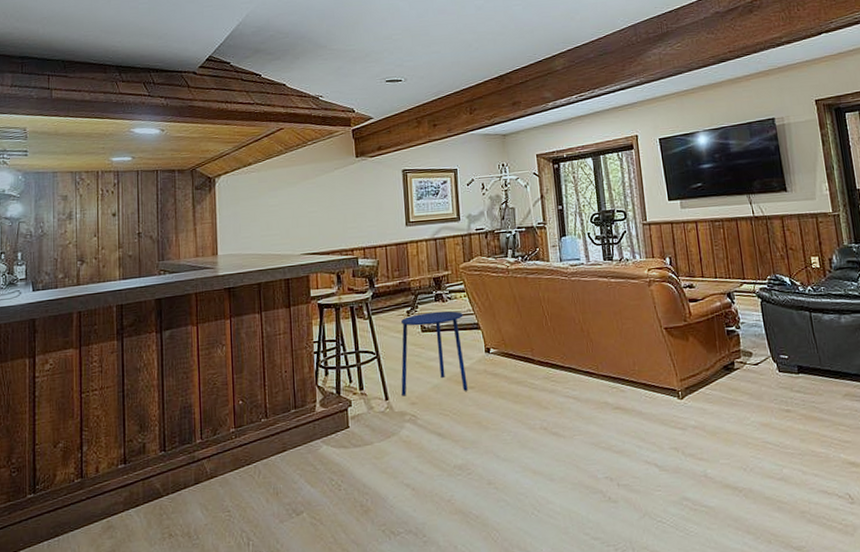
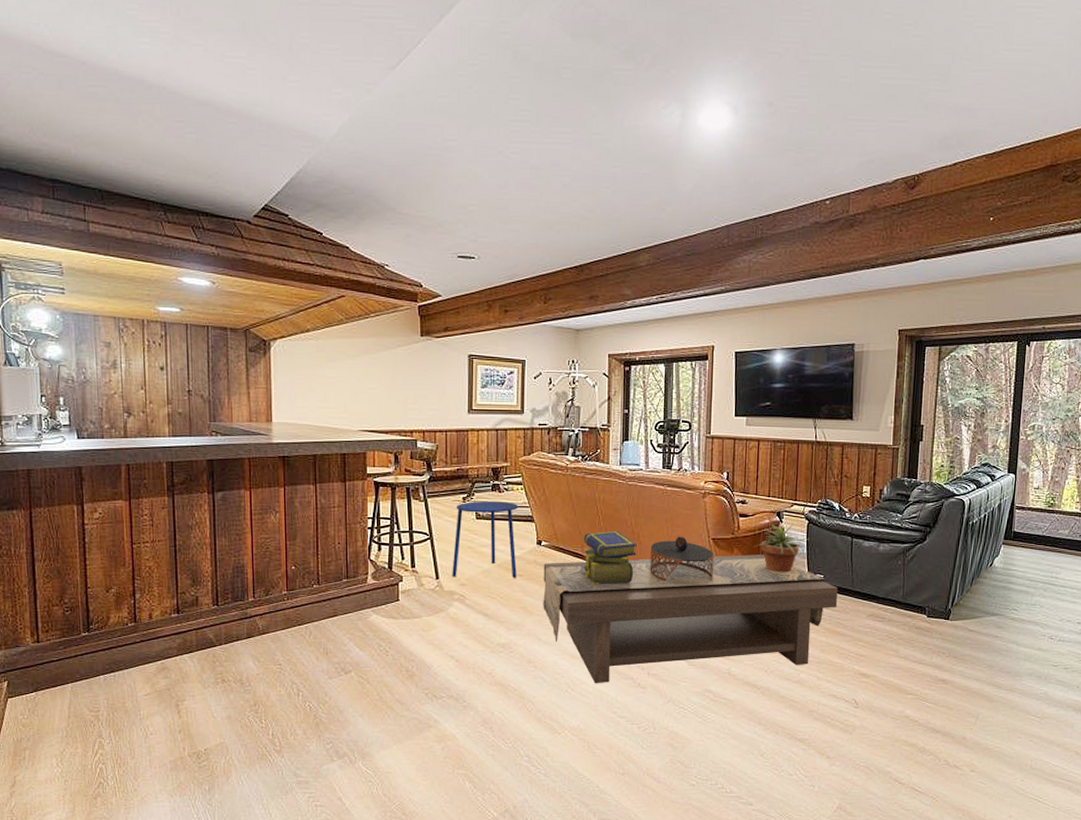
coffee table: none [494,340,808,502] -> present [543,554,837,684]
stack of books: none [532,329,589,390] -> present [583,530,637,585]
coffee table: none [602,328,672,380] -> present [650,536,714,582]
potted plant: none [709,303,767,357] -> present [754,523,810,573]

